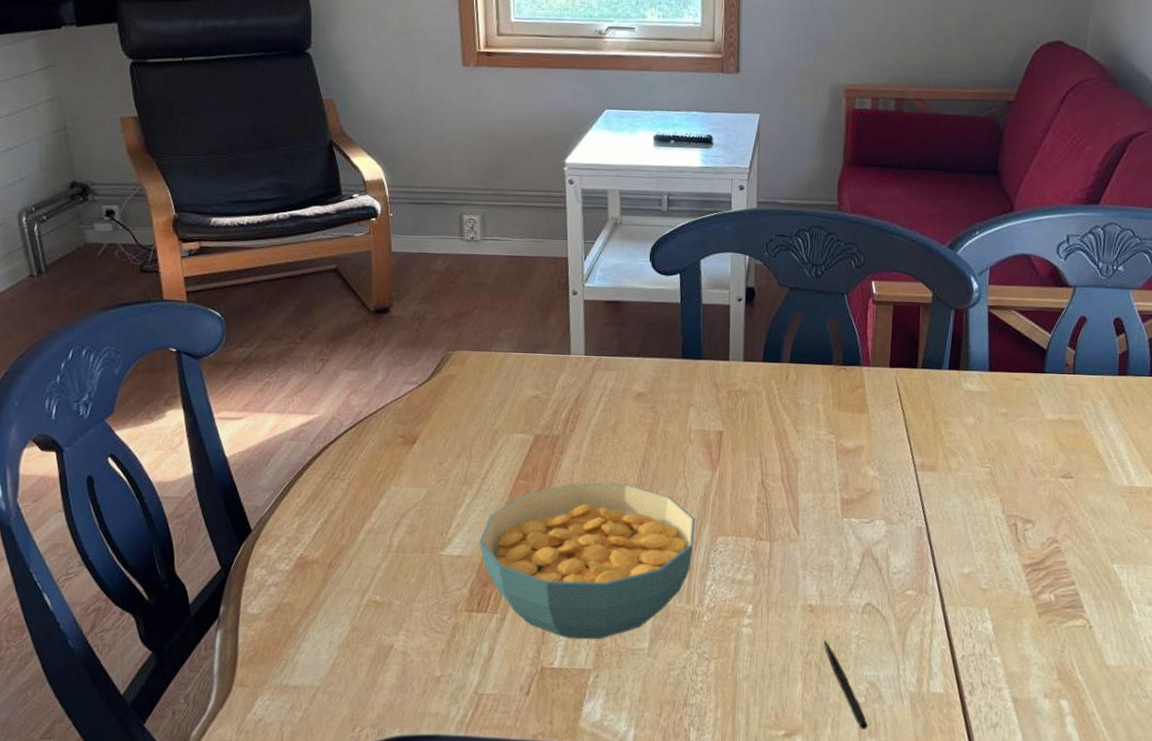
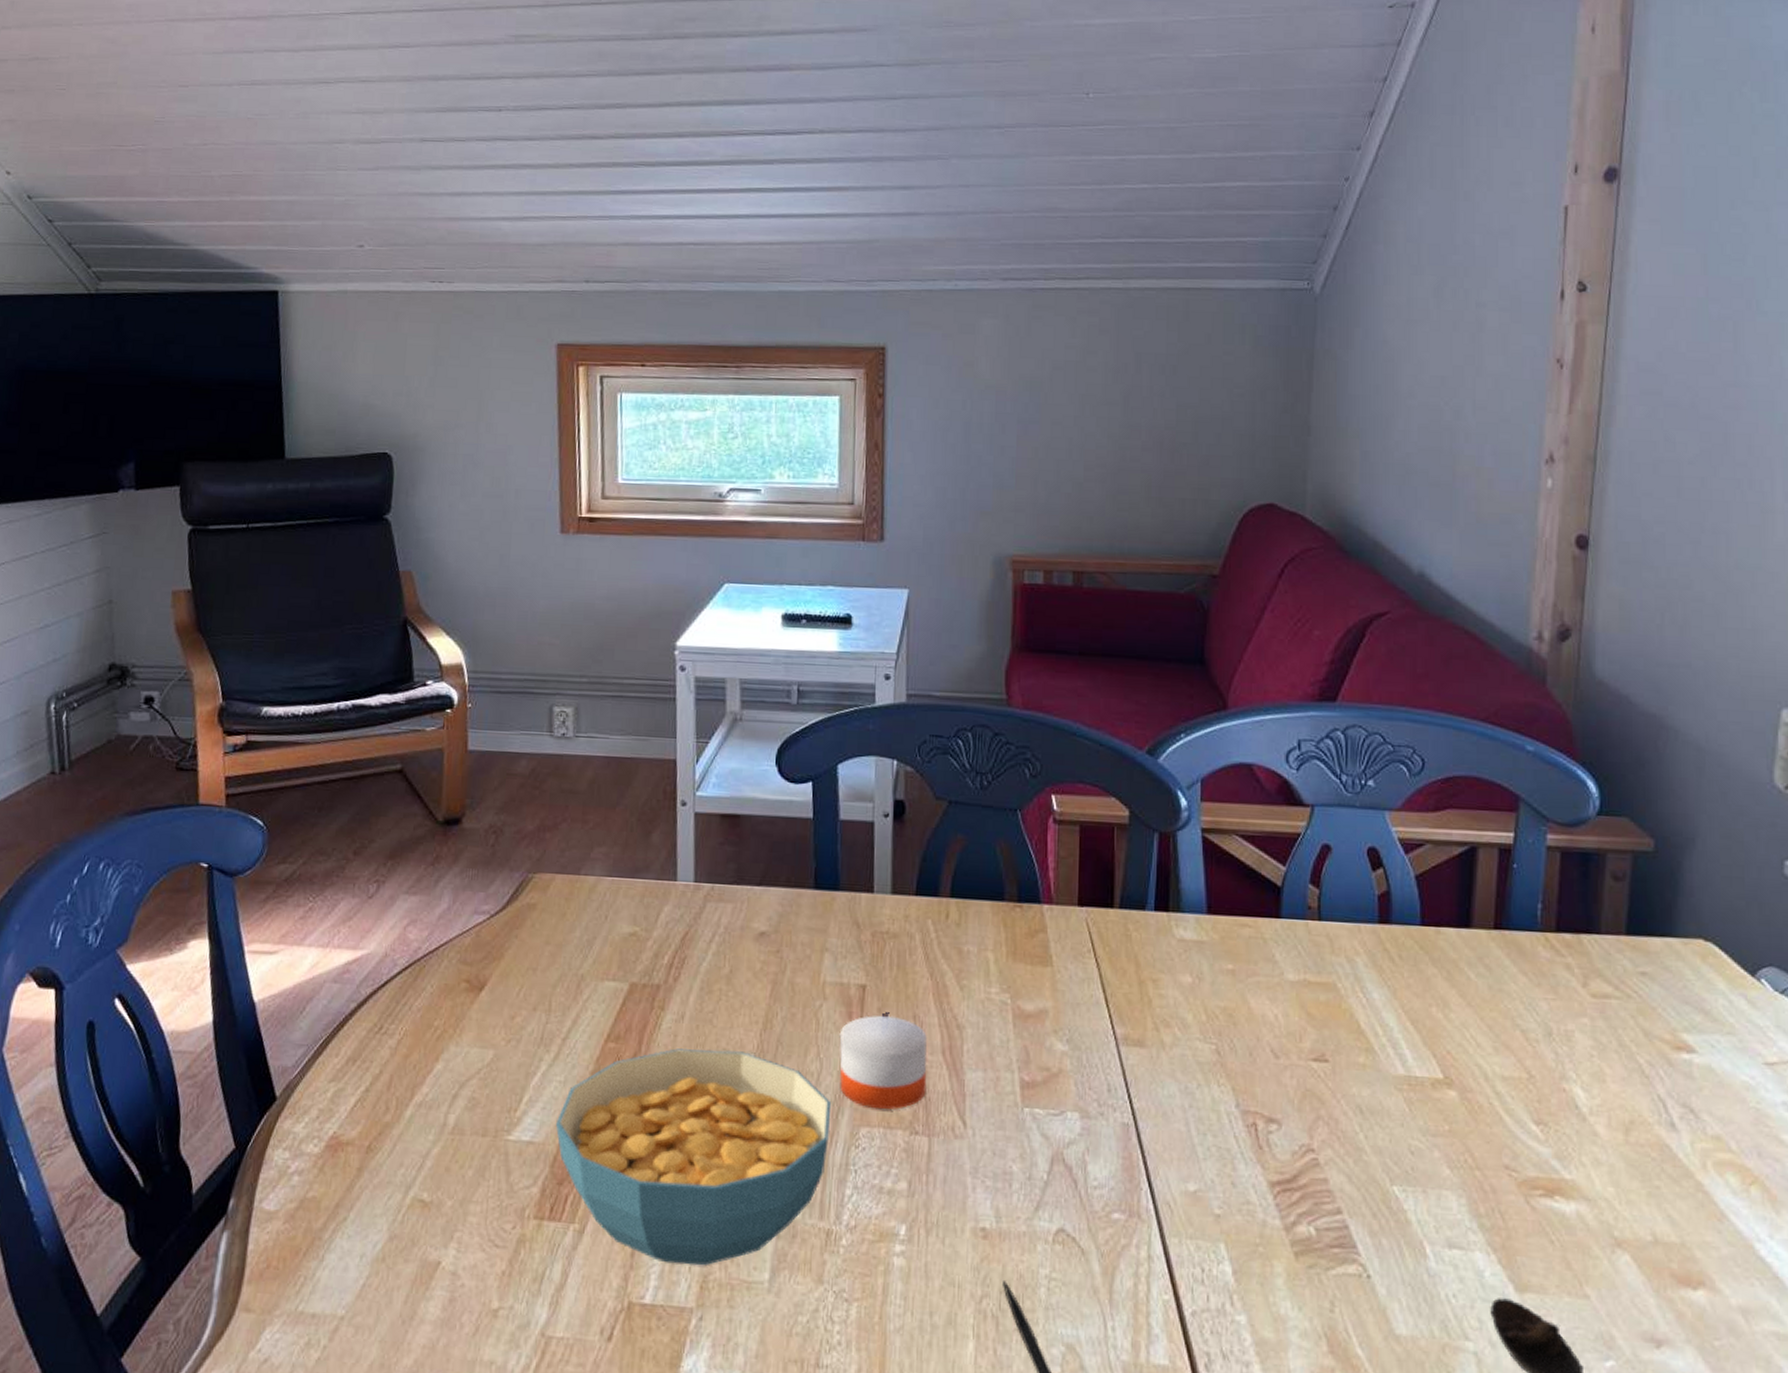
candle: none [702,452,770,523] -> present [840,1013,927,1110]

